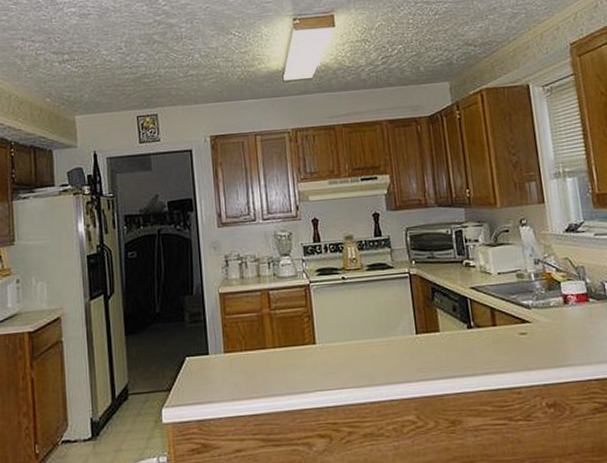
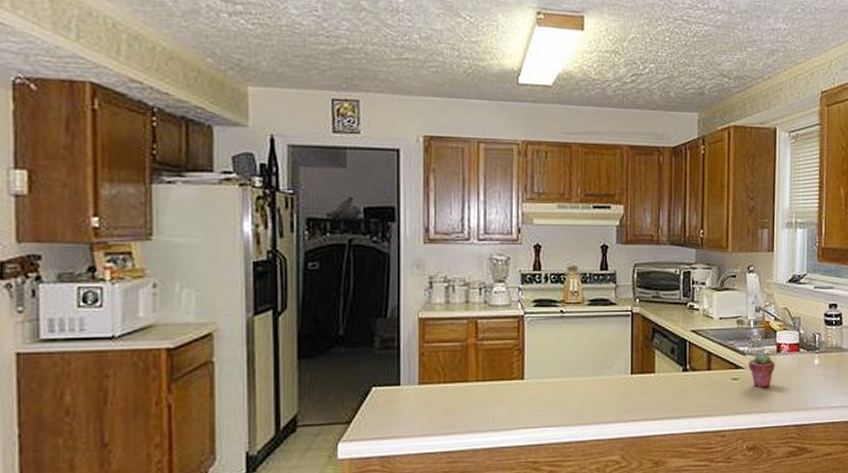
potted succulent: none [535,304,565,342] -> present [748,352,775,388]

